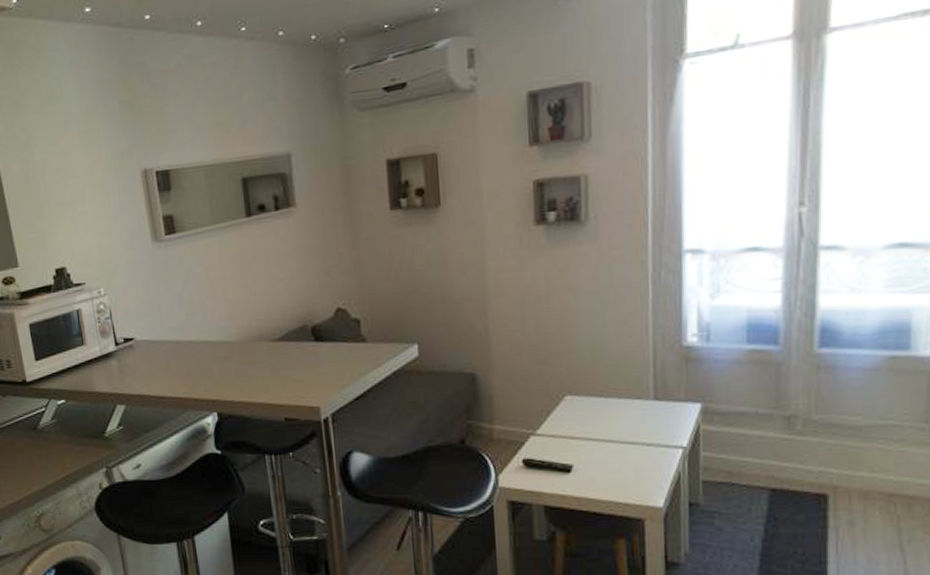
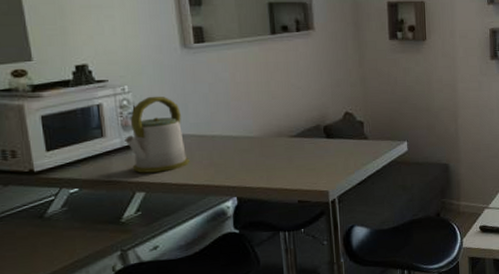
kettle: none [103,297,167,384] -> present [125,96,190,173]

